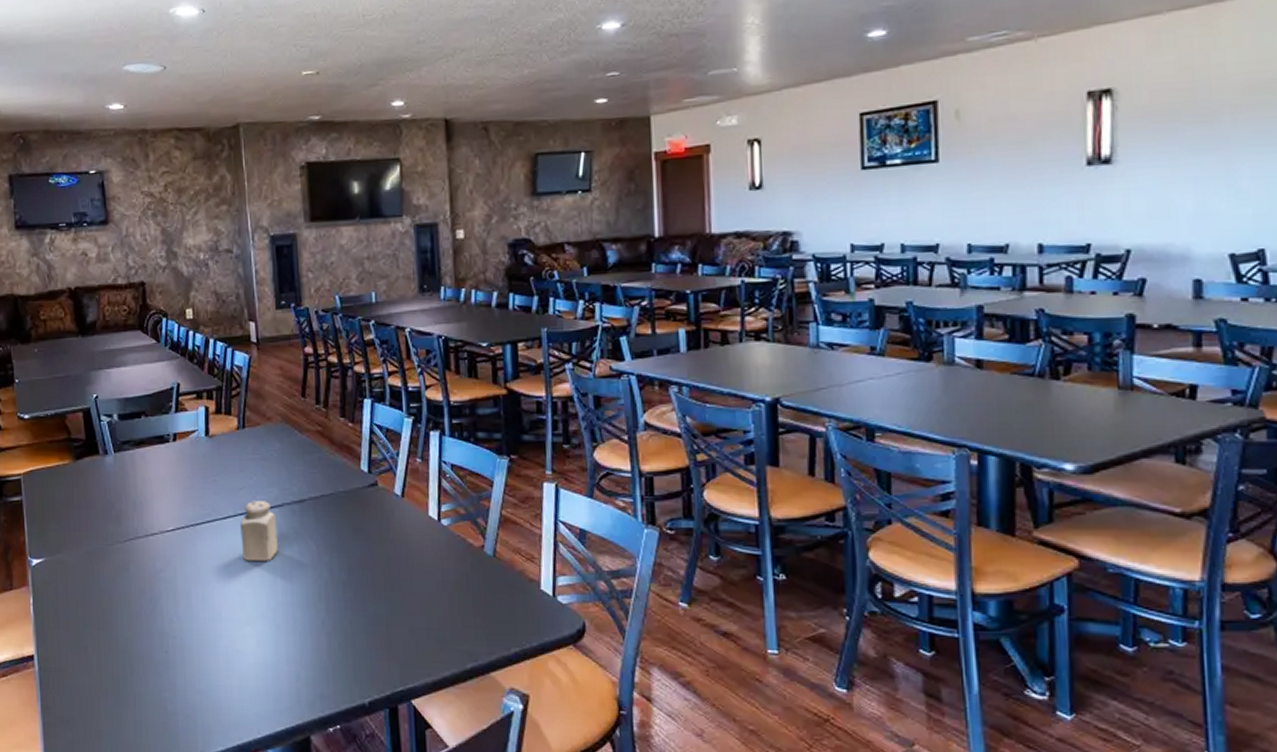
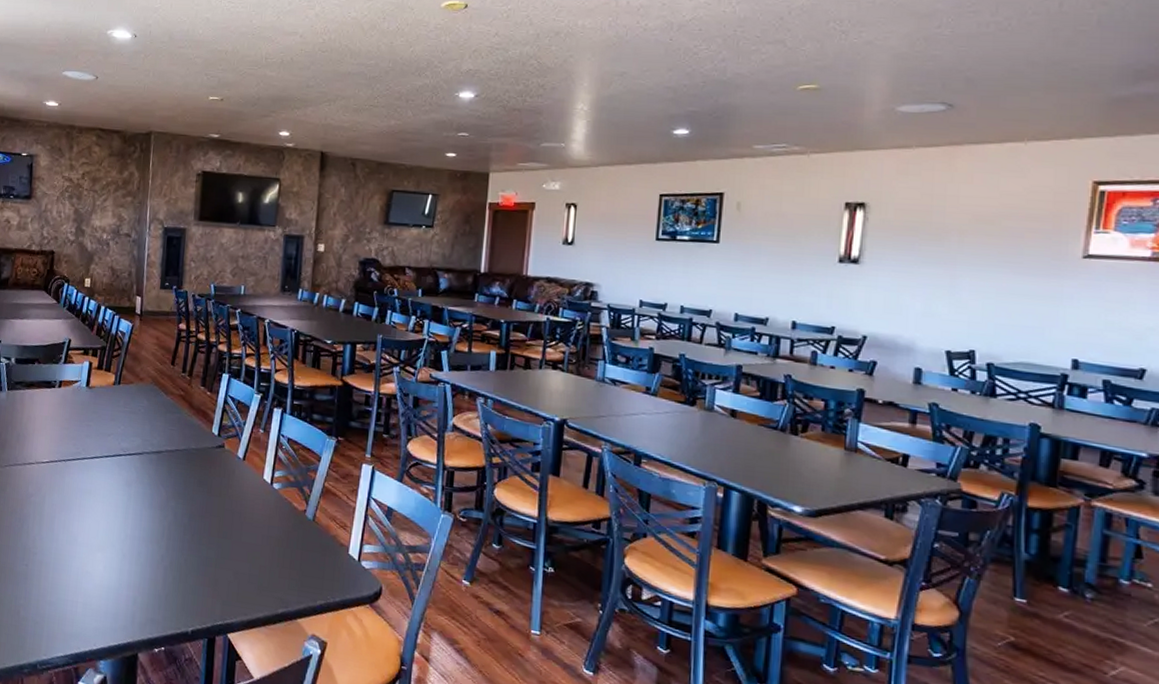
salt shaker: present [240,501,278,561] -> none [103,446,136,499]

